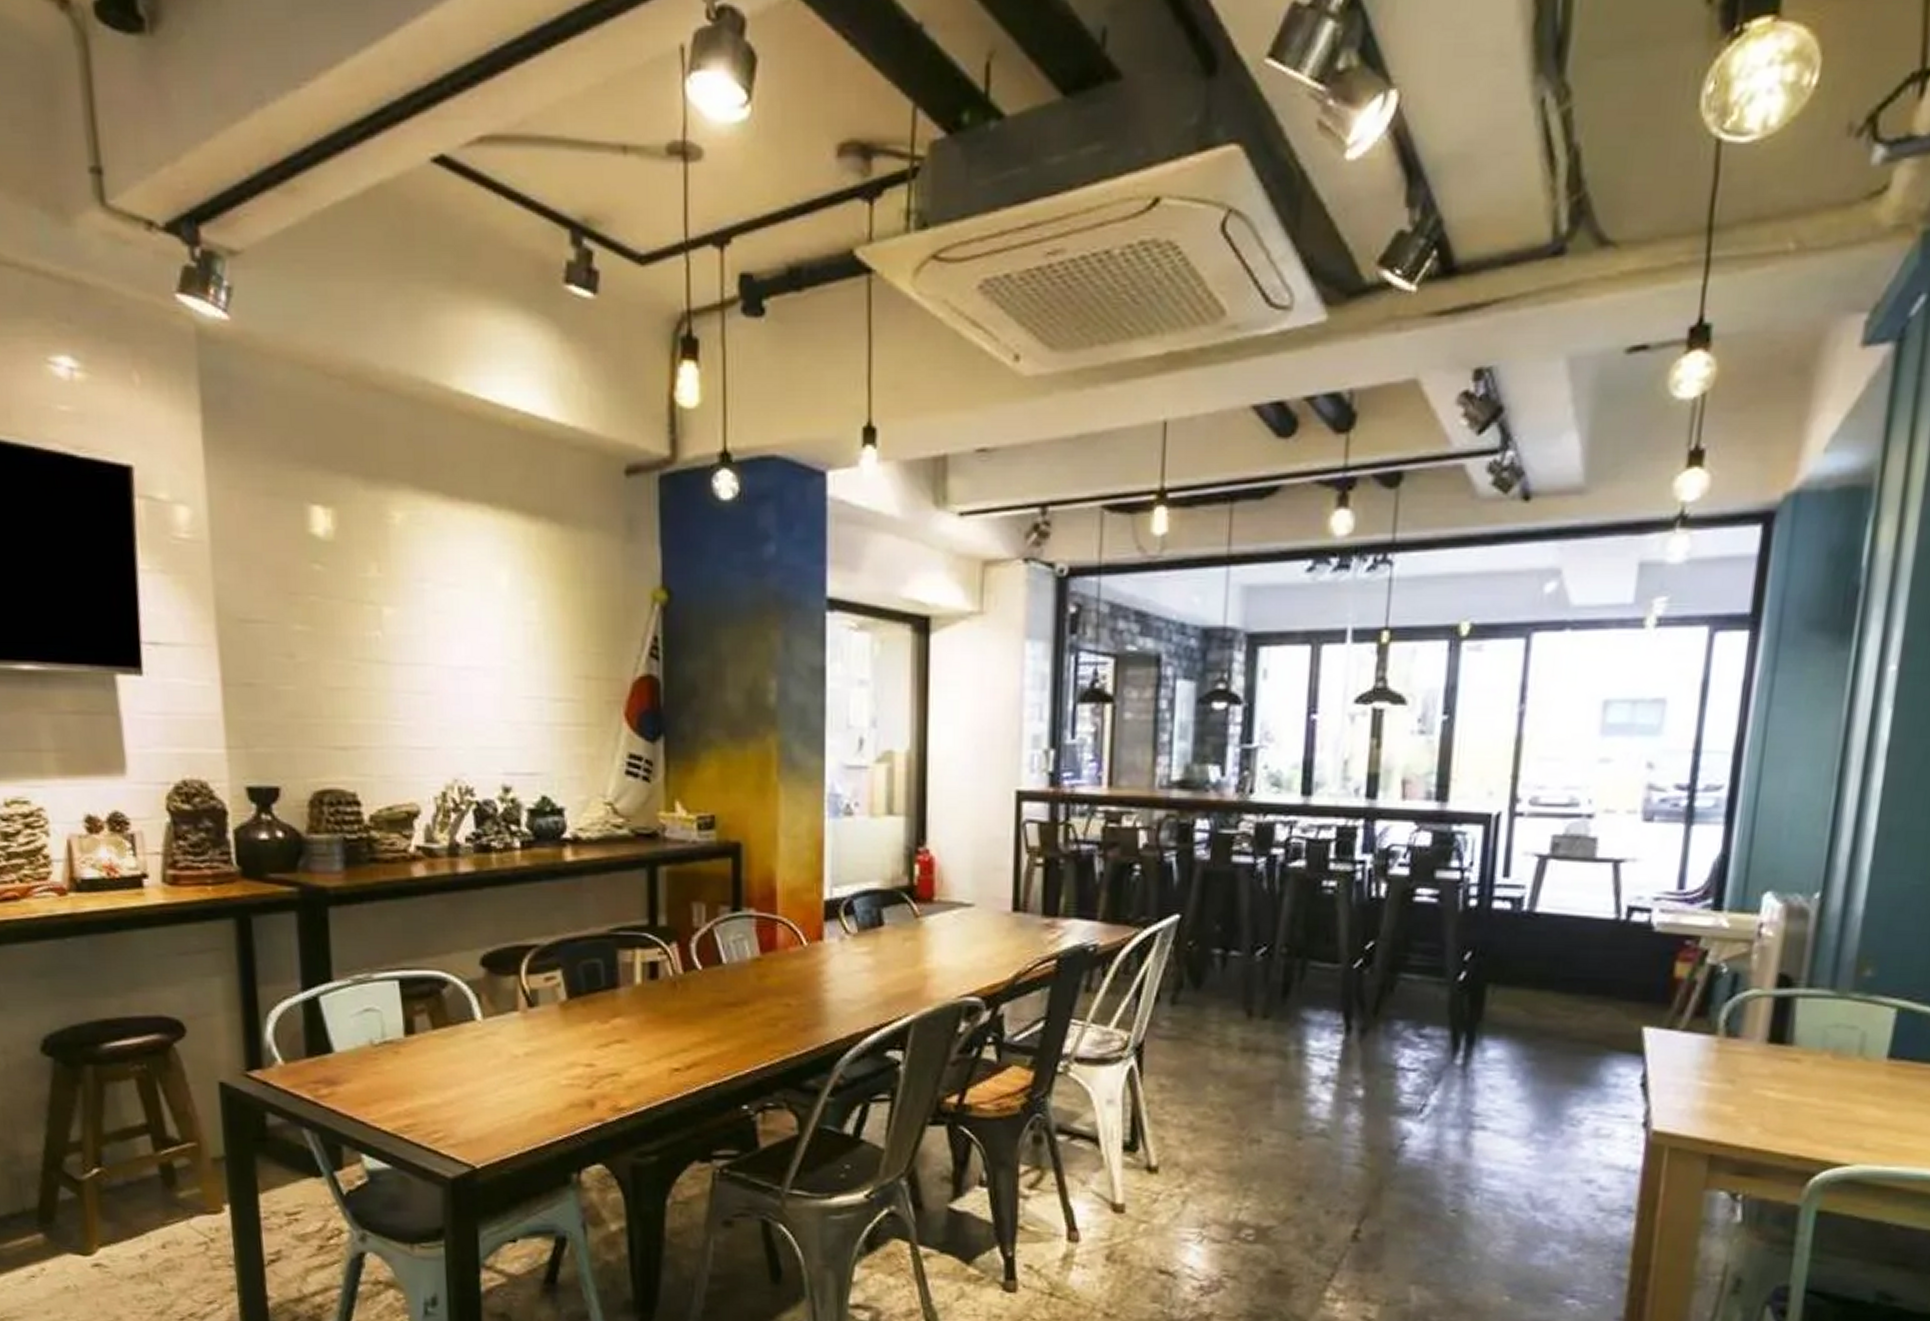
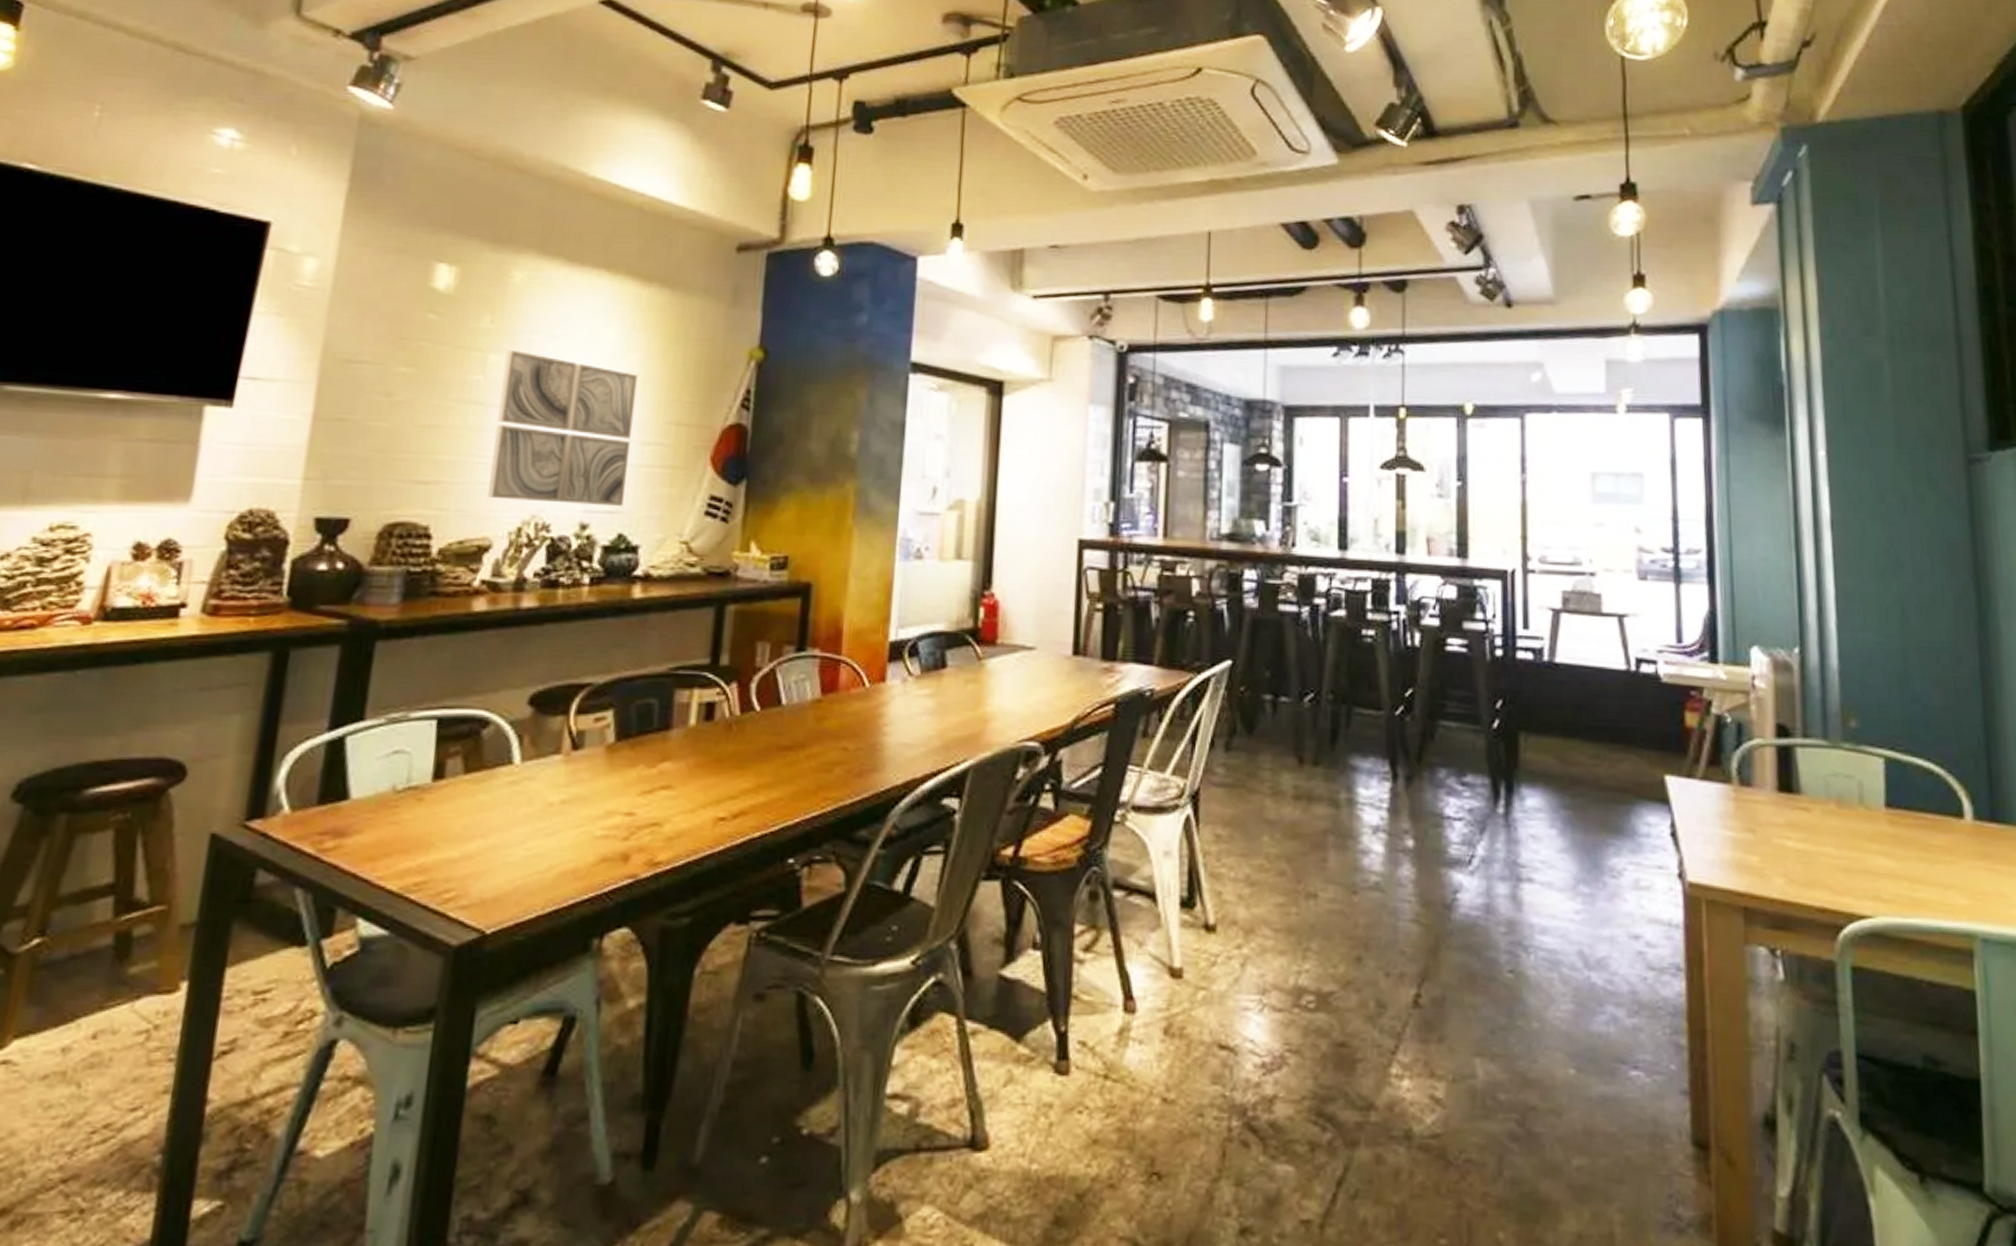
wall art: none [399,601,542,768] -> present [488,349,638,507]

